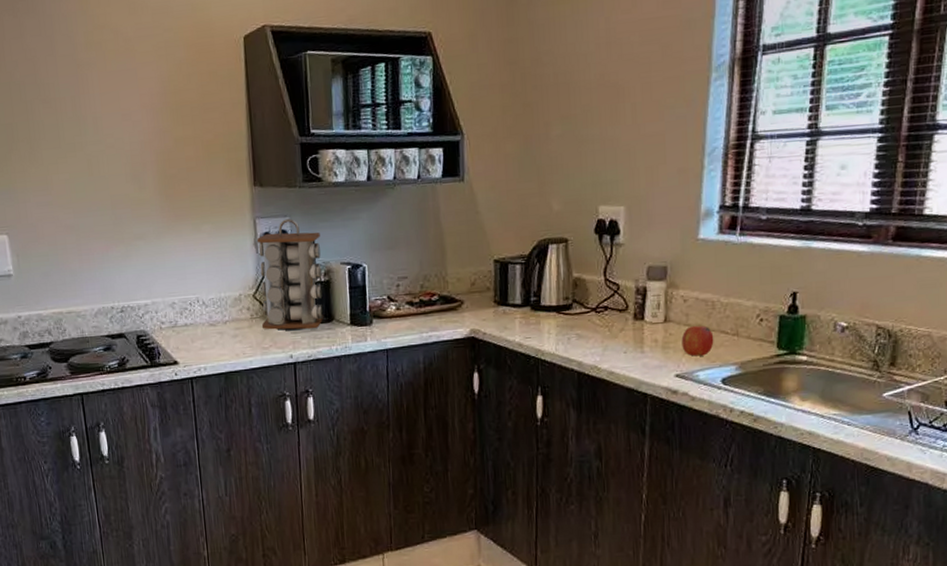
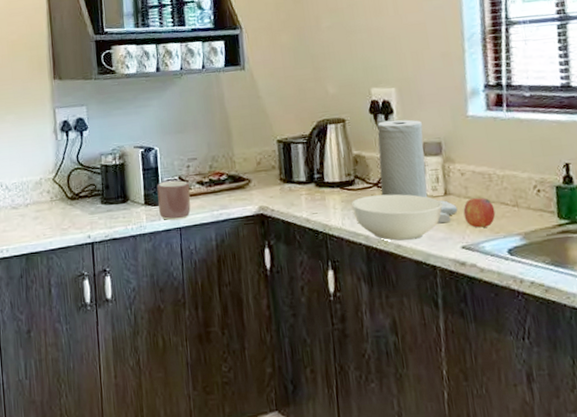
spice rack: present [256,218,324,331] -> none [56,107,120,212]
mug: none [364,300,399,342] -> present [156,180,191,221]
bowl: none [566,319,661,368] -> present [350,194,443,242]
paper towel: none [598,241,676,351] -> present [377,119,458,223]

